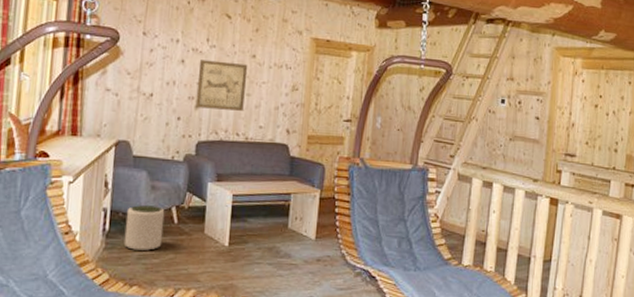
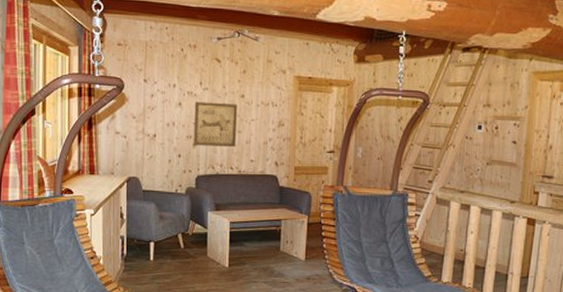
plant pot: present [123,205,165,251] -> none [139,233,173,272]

